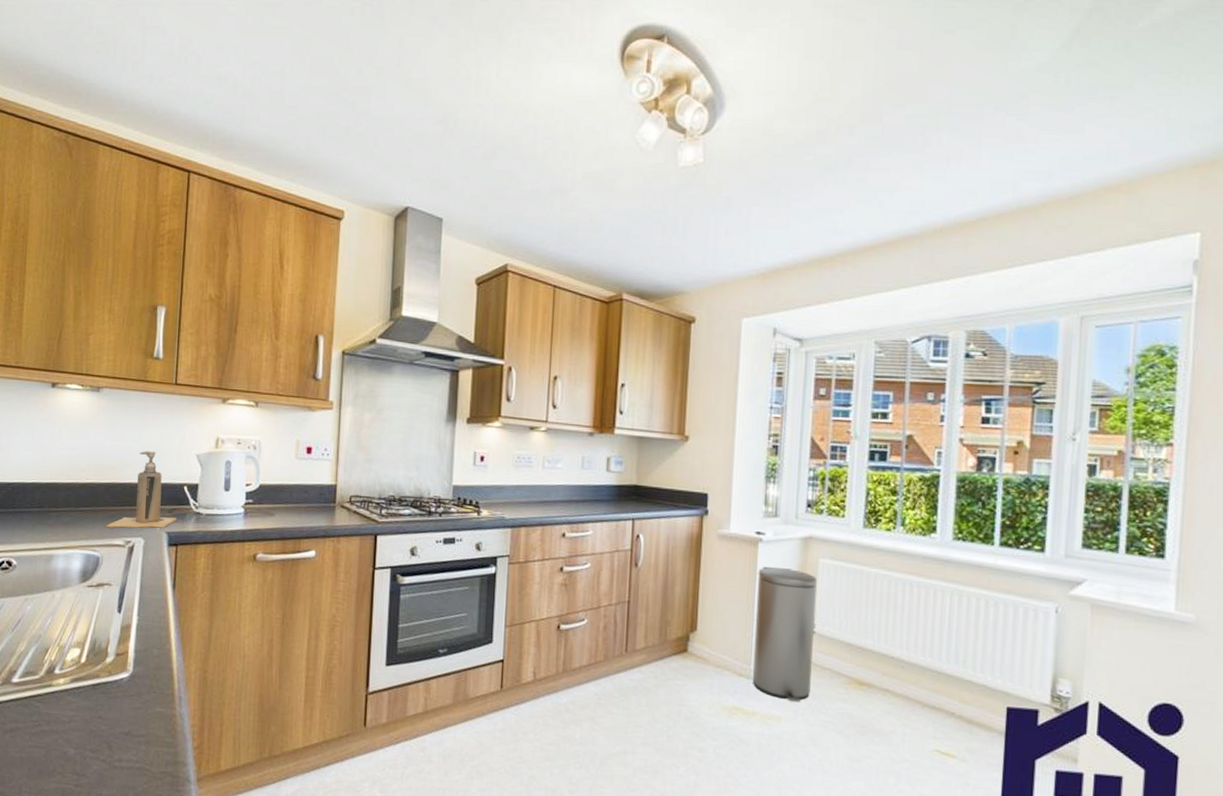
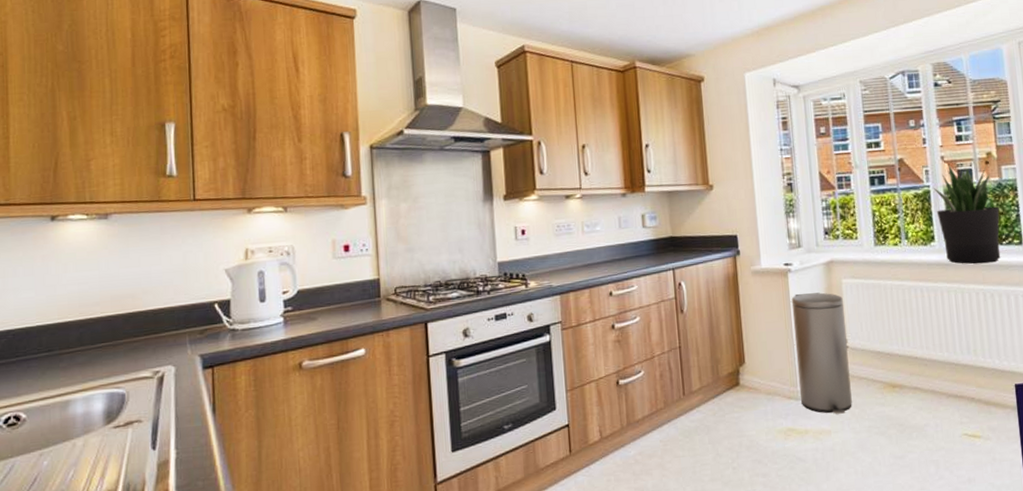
soap dispenser: present [106,450,177,529] -> none [129,272,210,361]
planter: none [944,448,1022,566] -> present [933,163,1001,264]

